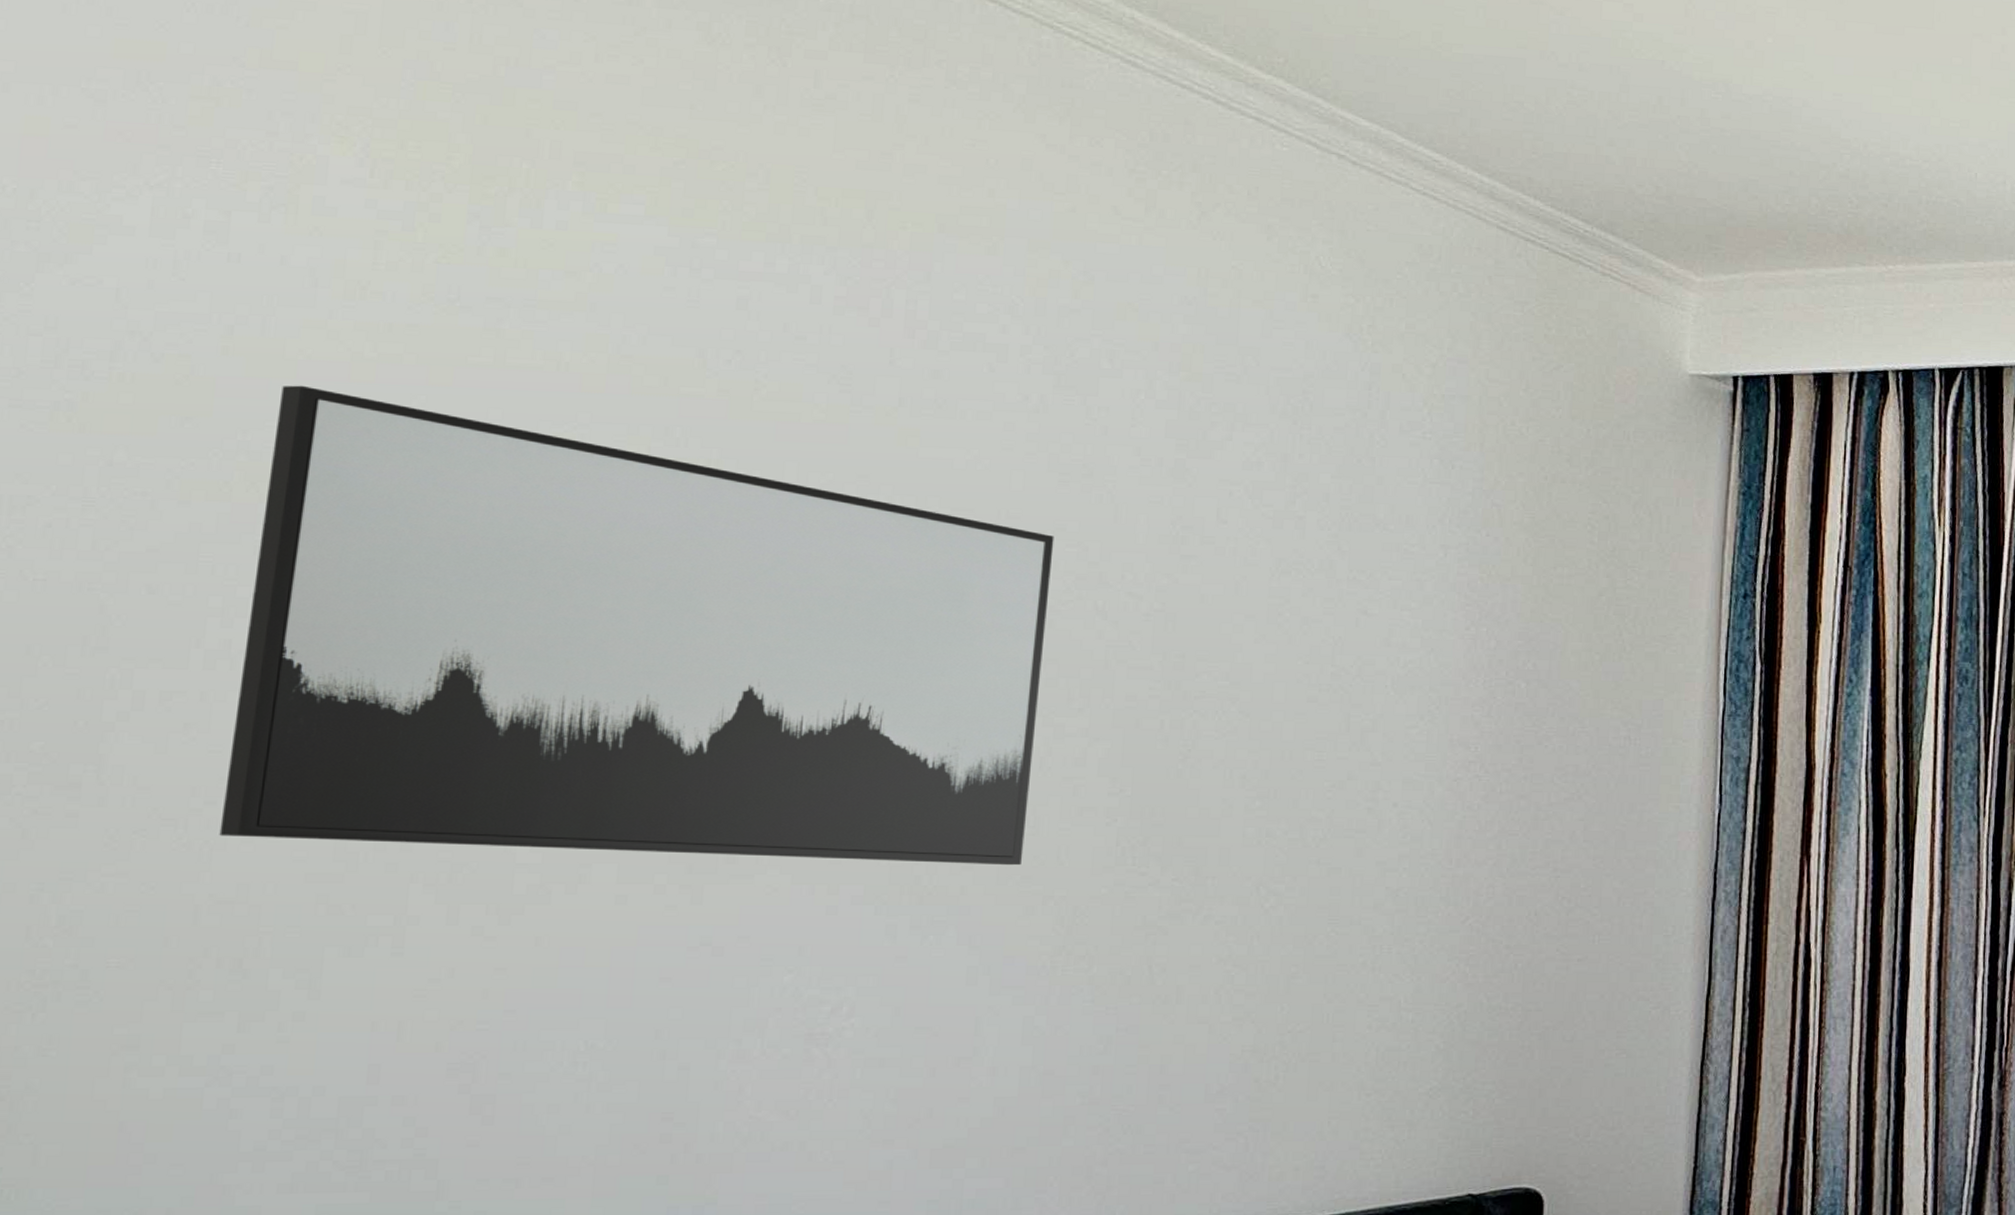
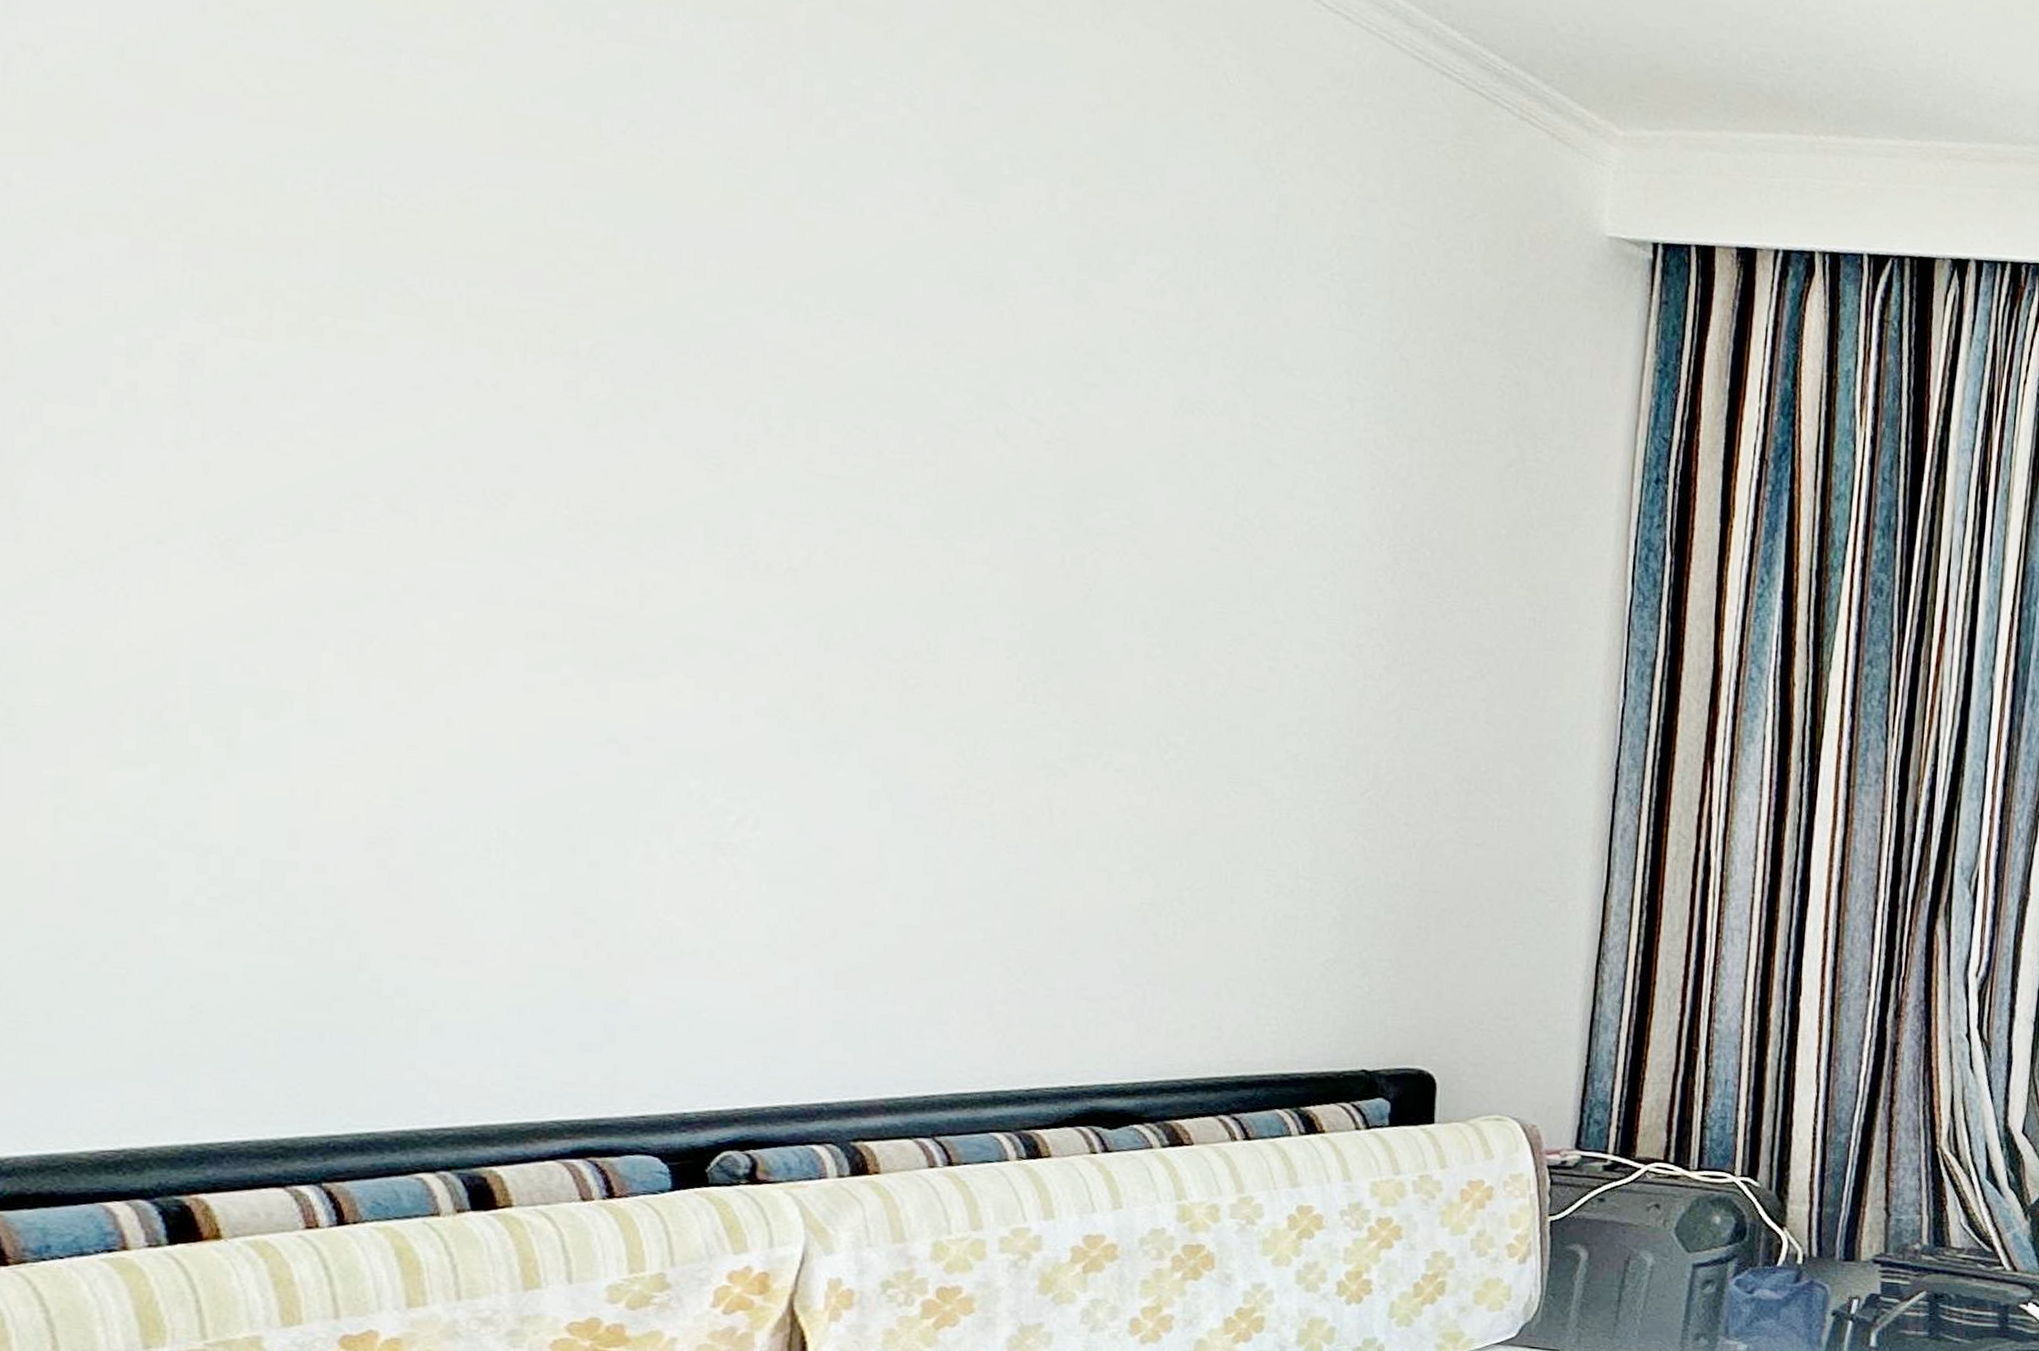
wall art: present [219,385,1054,866] -> none [134,116,955,692]

